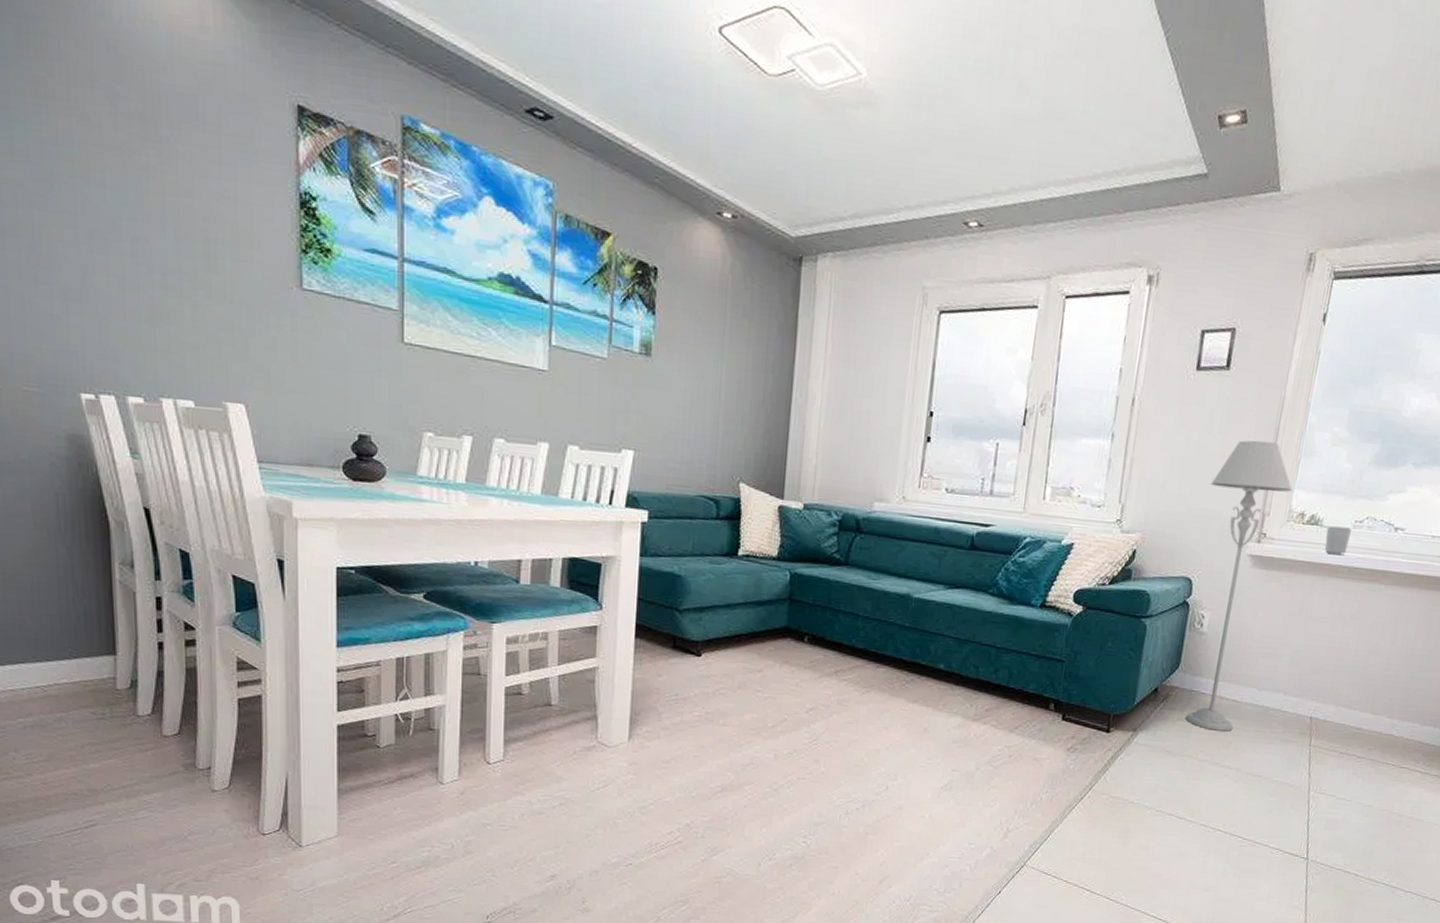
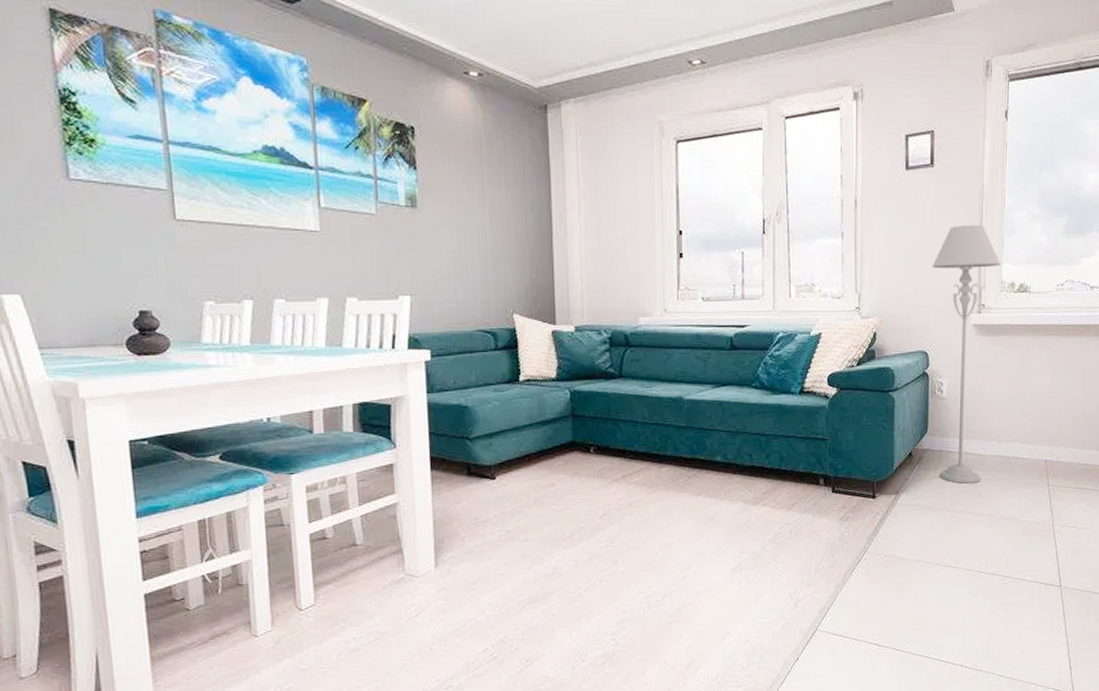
candle holder: present [1324,526,1352,555] -> none [1034,291,1056,316]

